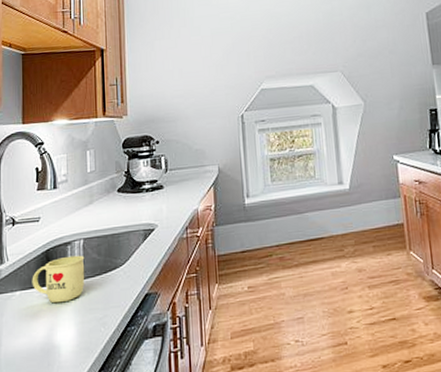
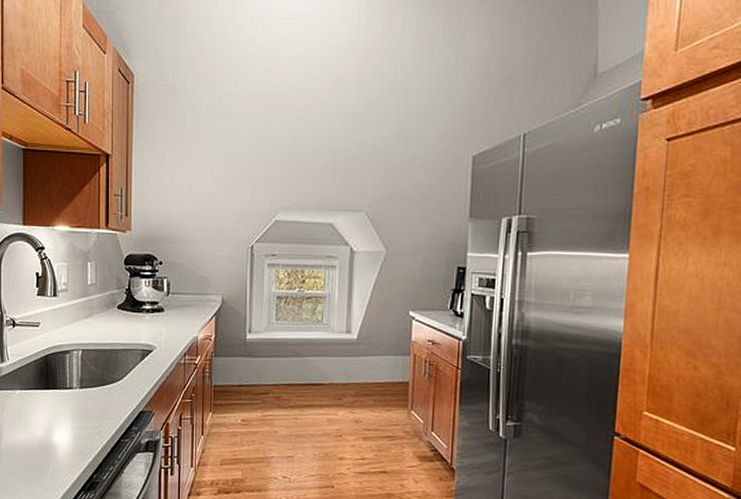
mug: present [32,255,85,304] -> none [31,364,83,407]

